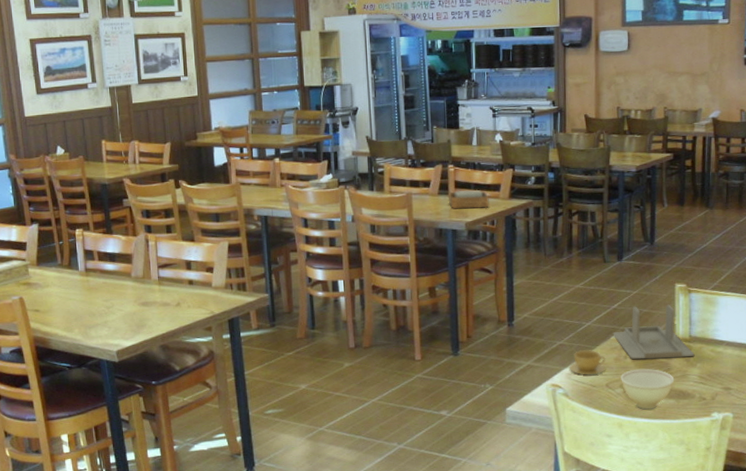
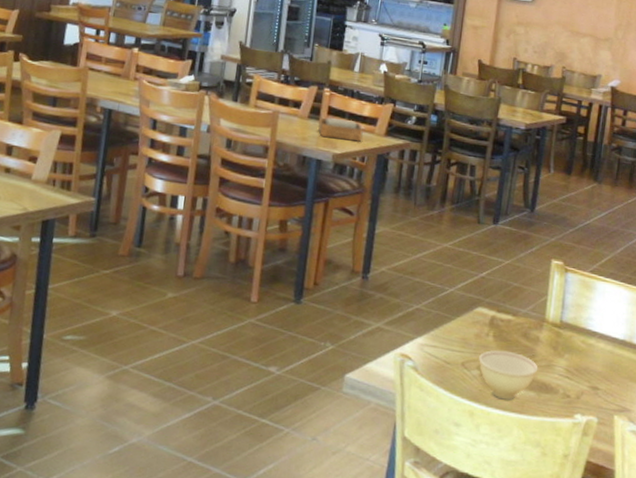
teacup: present [570,350,606,375] -> none [424,319,465,350]
napkin holder: present [613,304,695,360] -> none [477,277,564,346]

